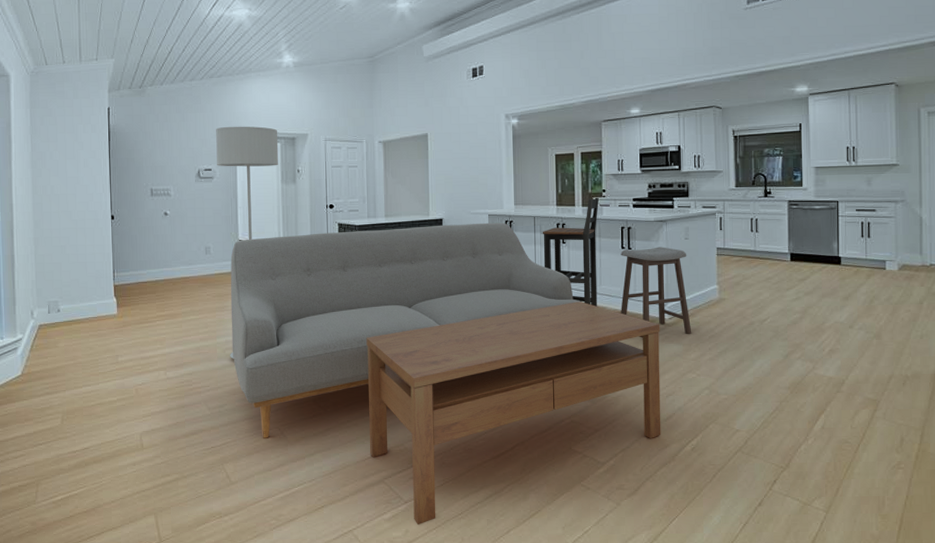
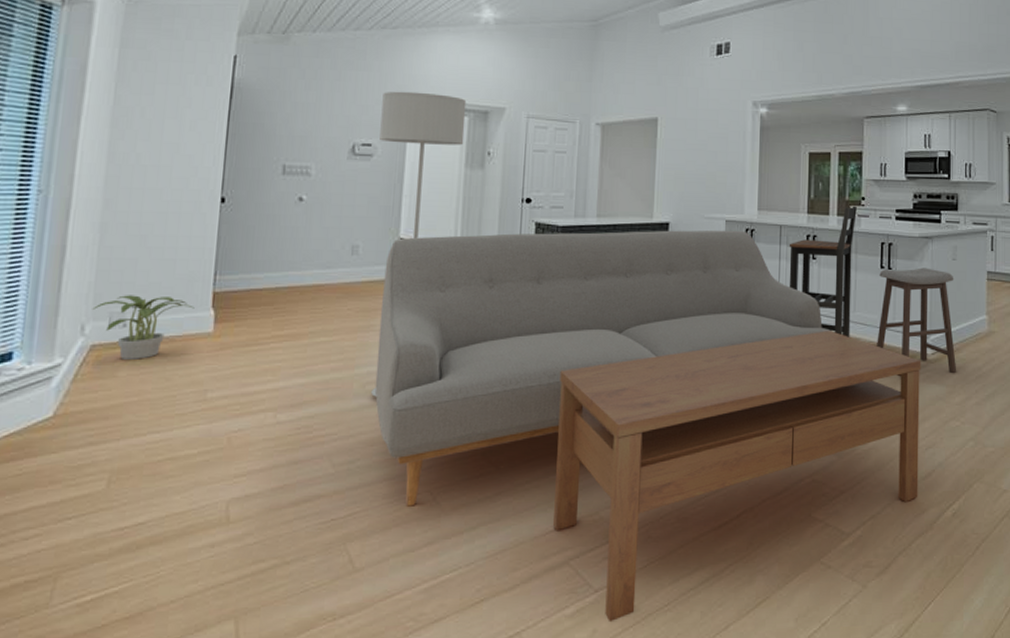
potted plant: none [36,289,103,335] -> present [92,295,195,359]

